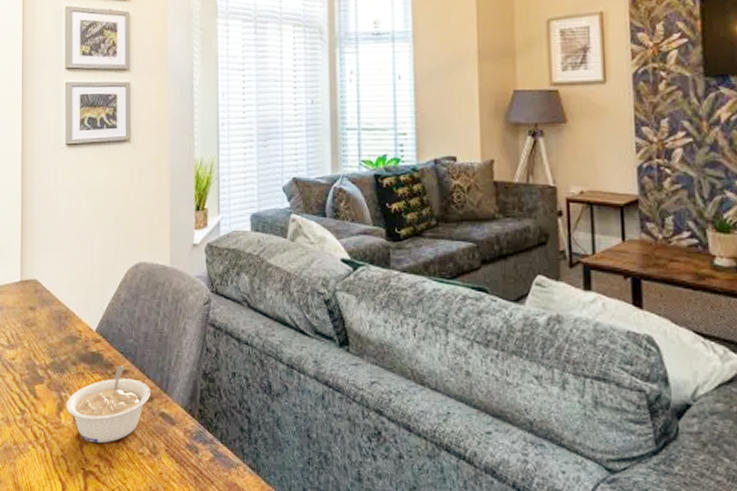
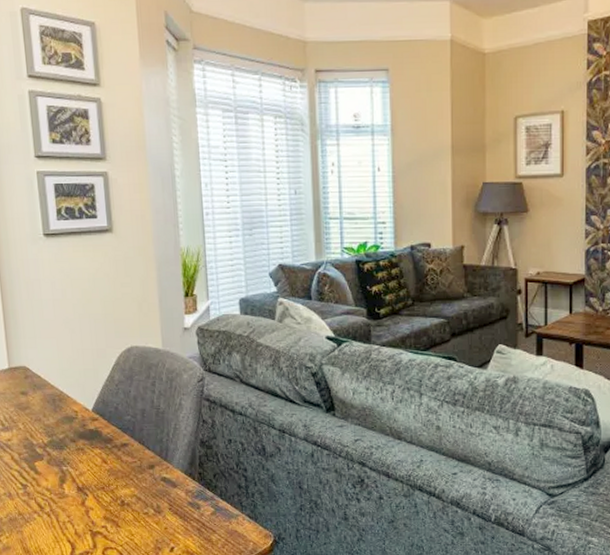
legume: present [66,365,151,444] -> none [68,440,152,508]

